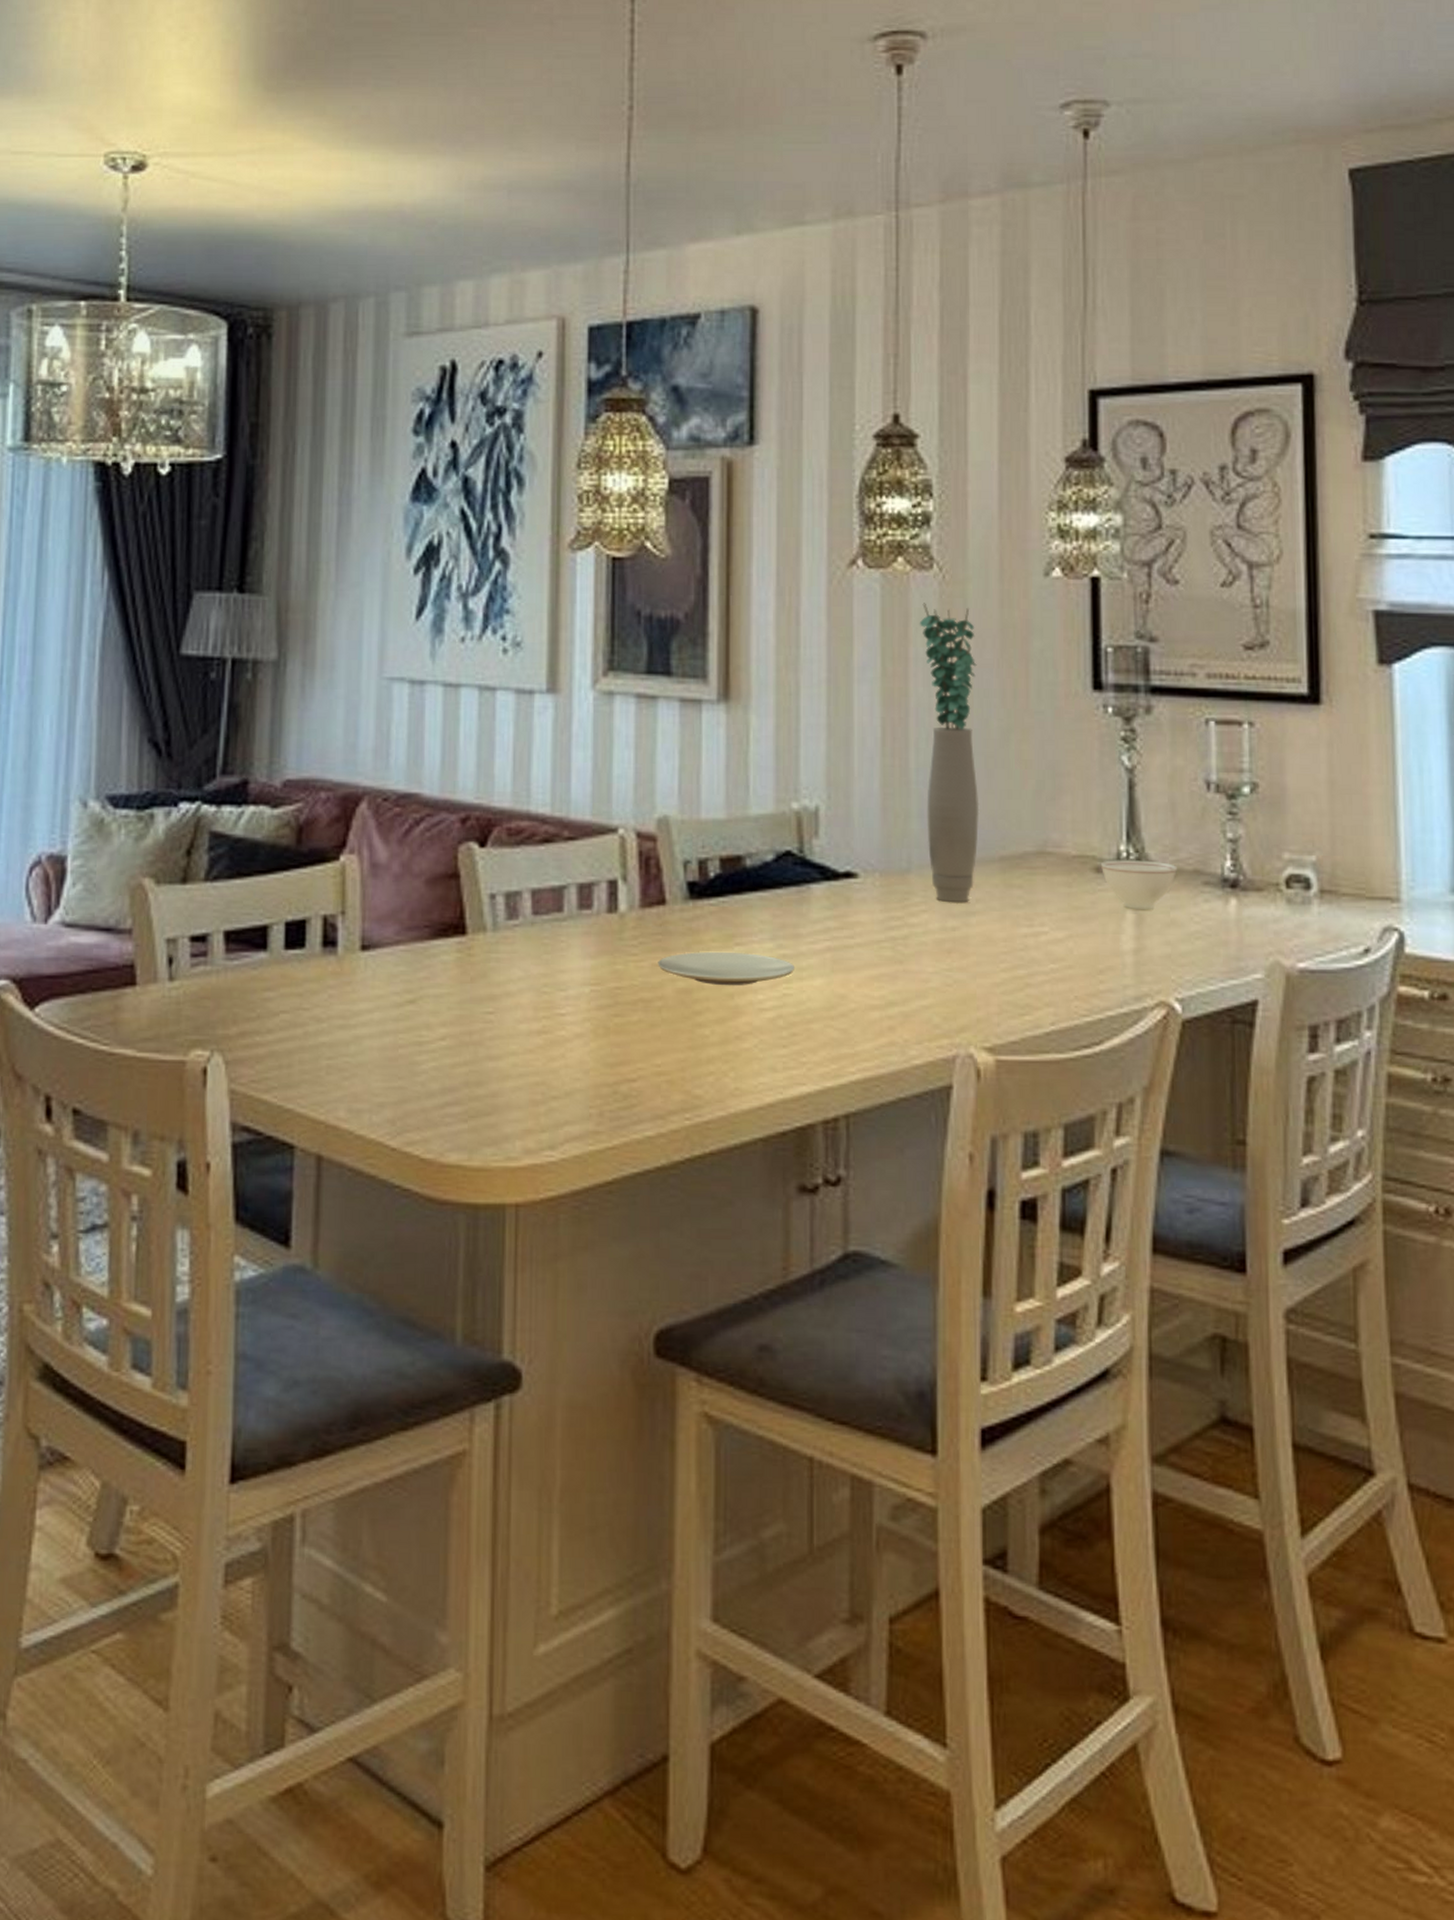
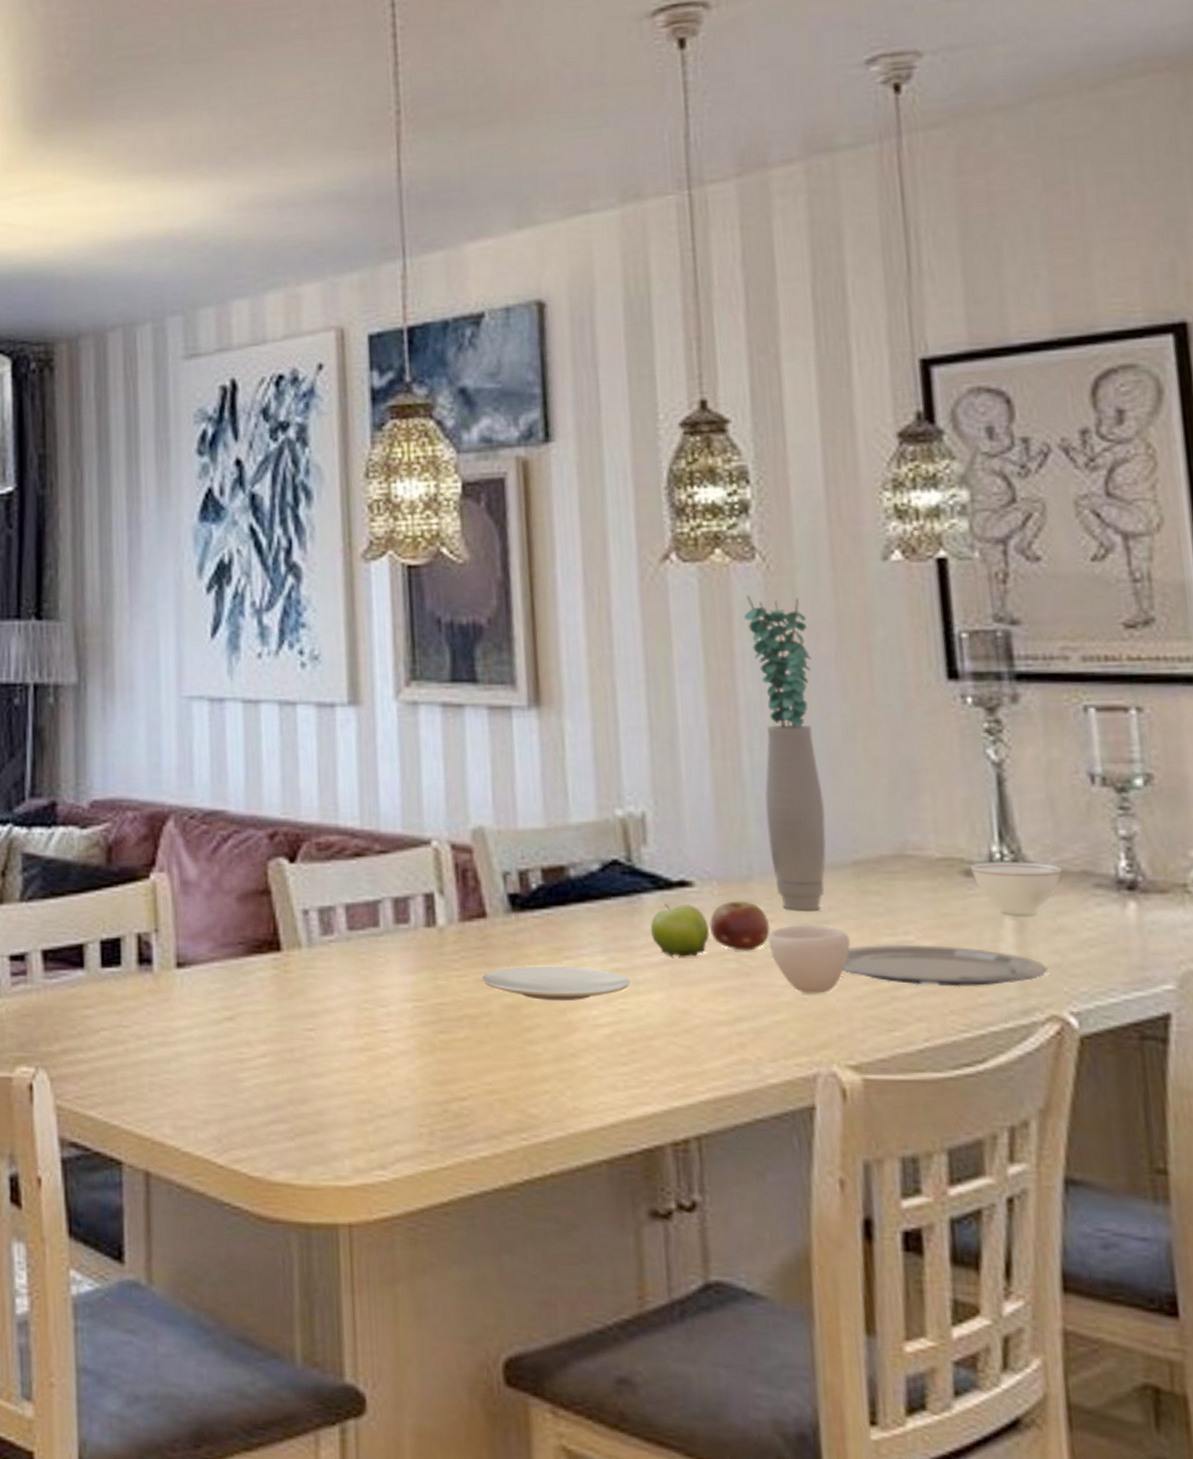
fruit: none [817,893,870,945] -> present [651,903,711,957]
fruit: none [869,892,924,939] -> present [708,901,770,951]
cup: none [921,915,993,981] -> present [768,924,850,994]
plate: none [984,934,1160,975] -> present [842,944,1048,987]

